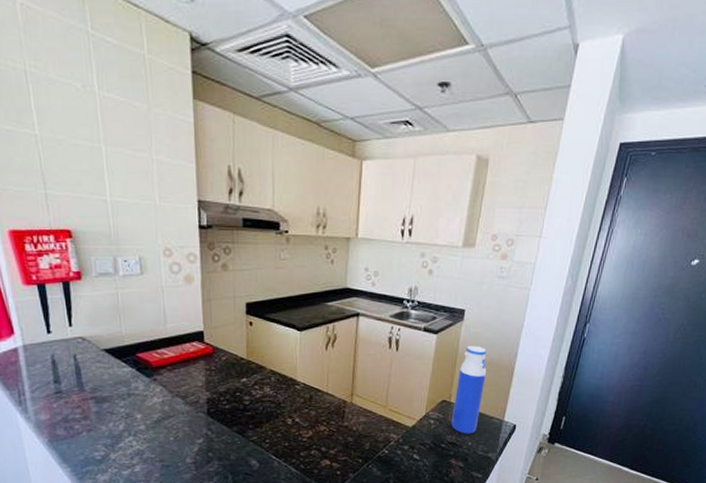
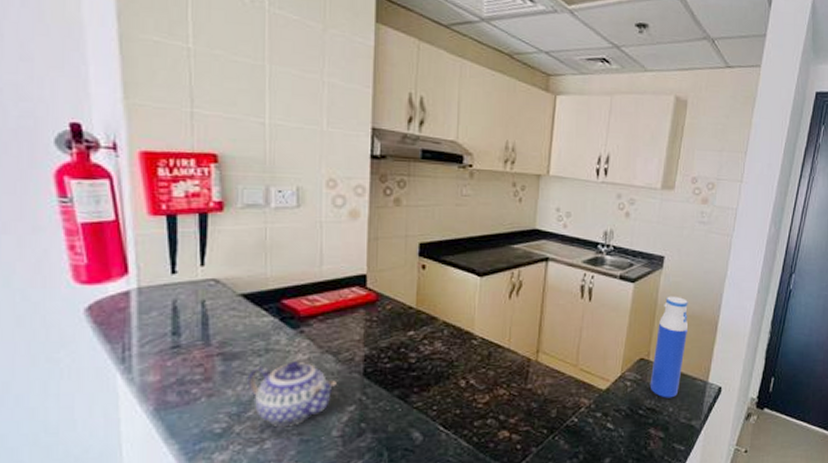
teapot: none [116,402,187,456] -> present [247,360,337,428]

